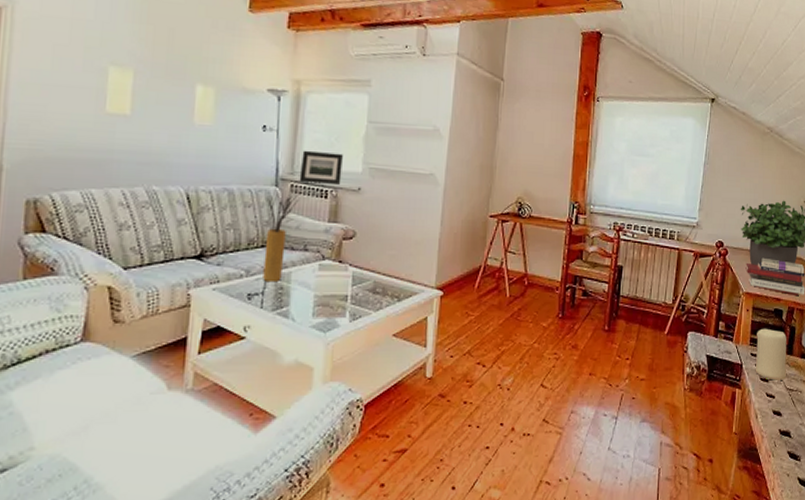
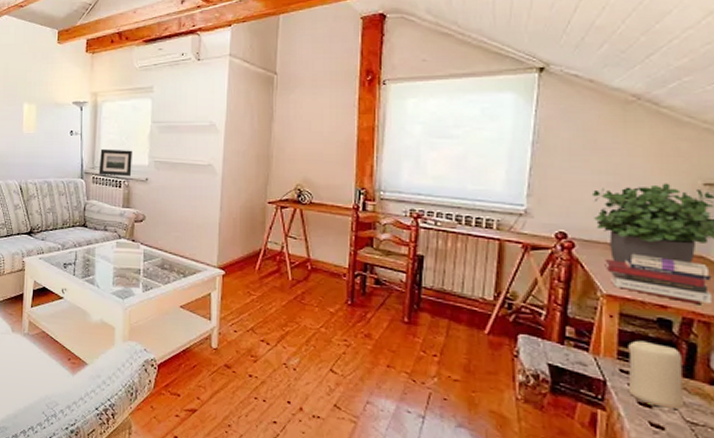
vase: present [263,185,300,283] -> none [74,178,100,256]

